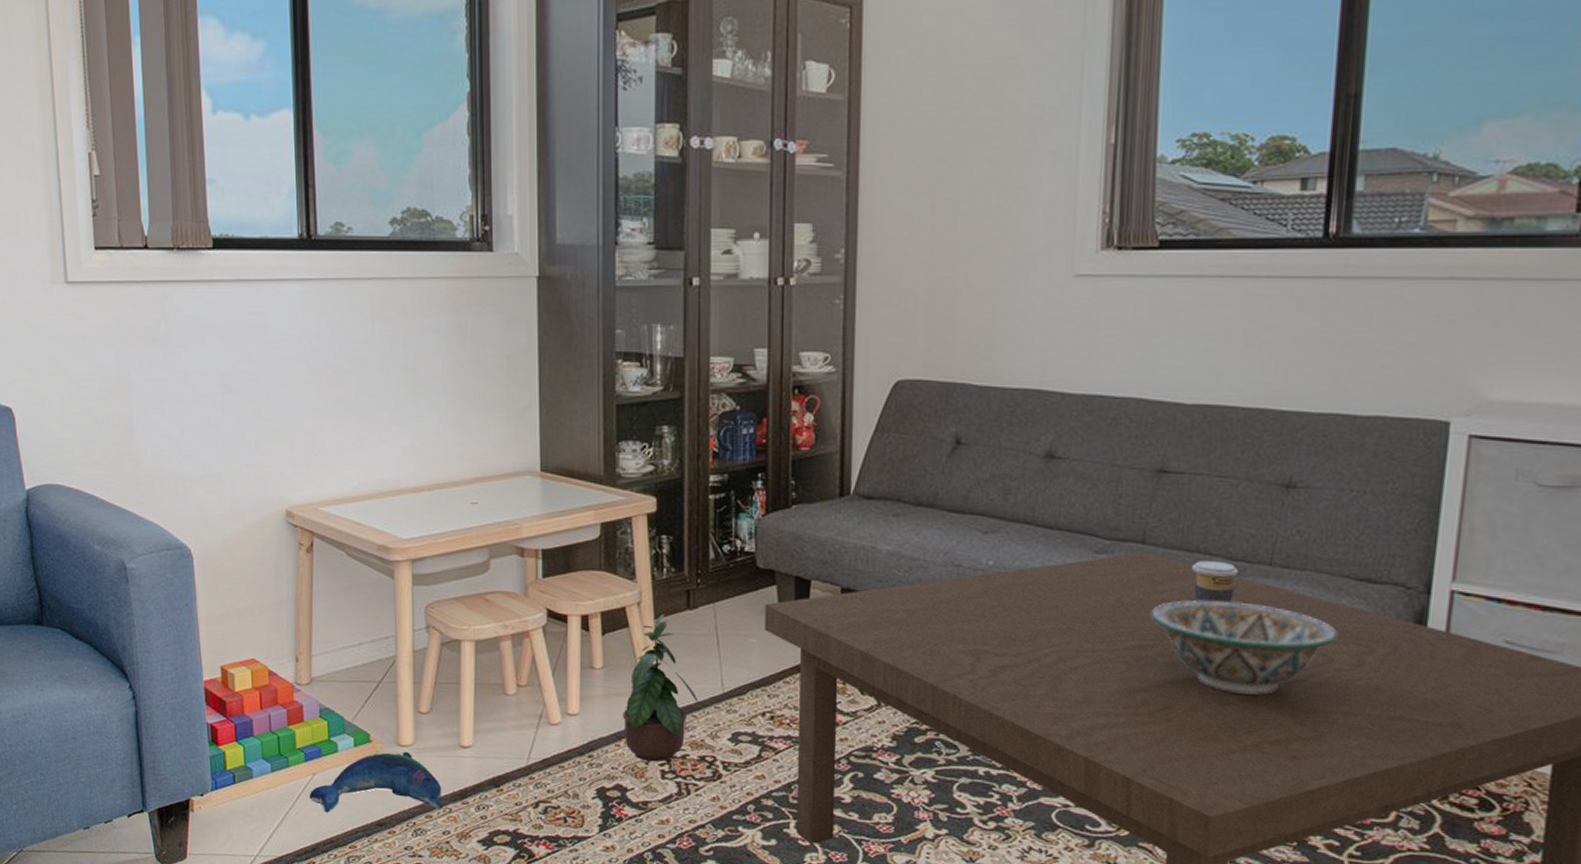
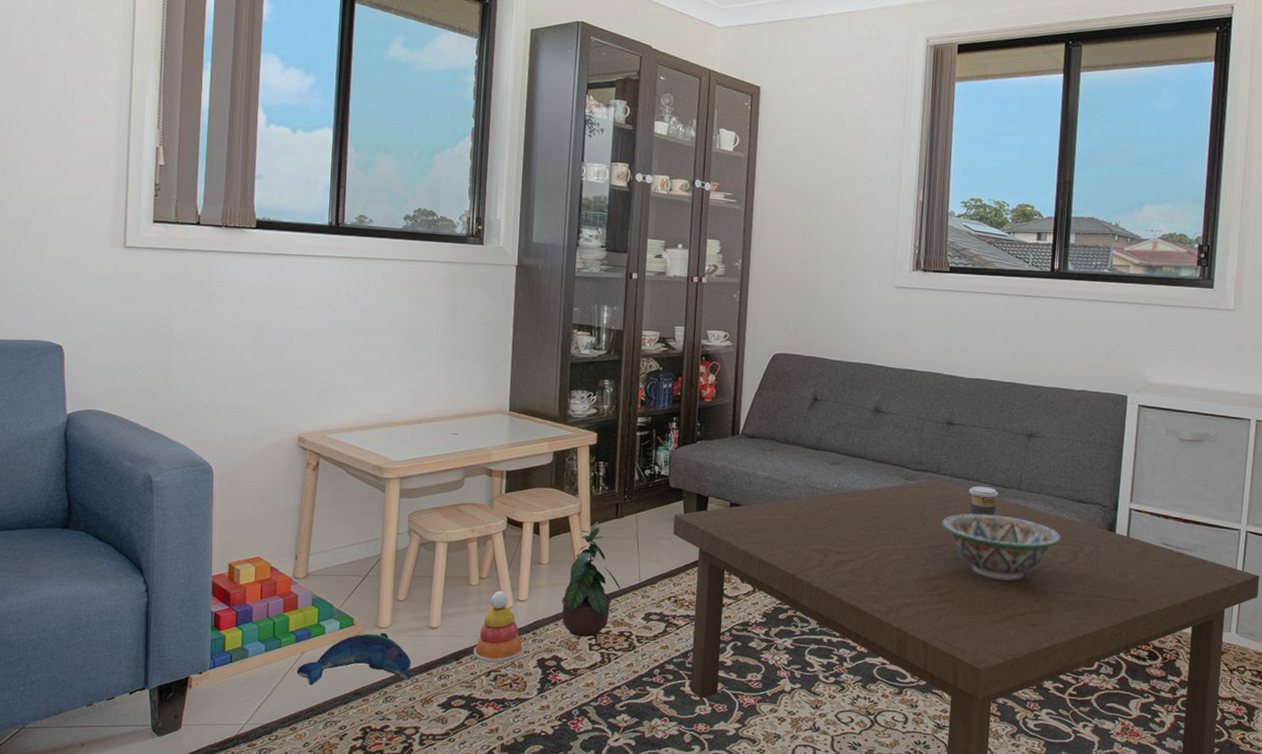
stacking toy: none [517,702,578,793] -> present [474,591,524,664]

